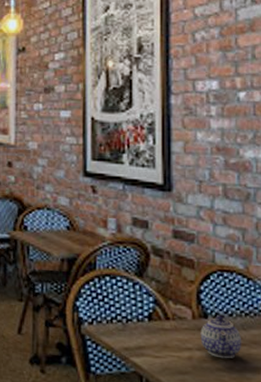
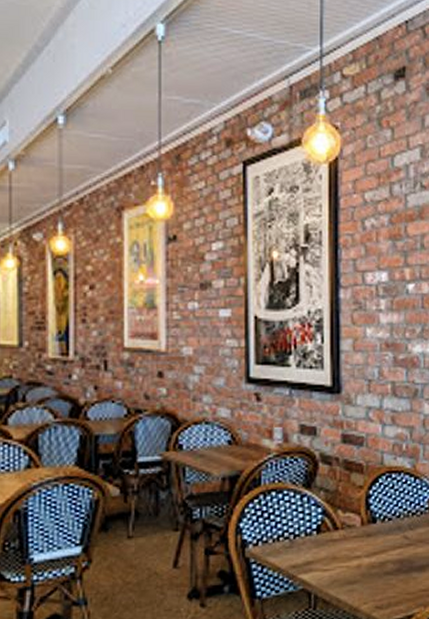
teapot: present [200,315,242,359] -> none [369,518,409,562]

